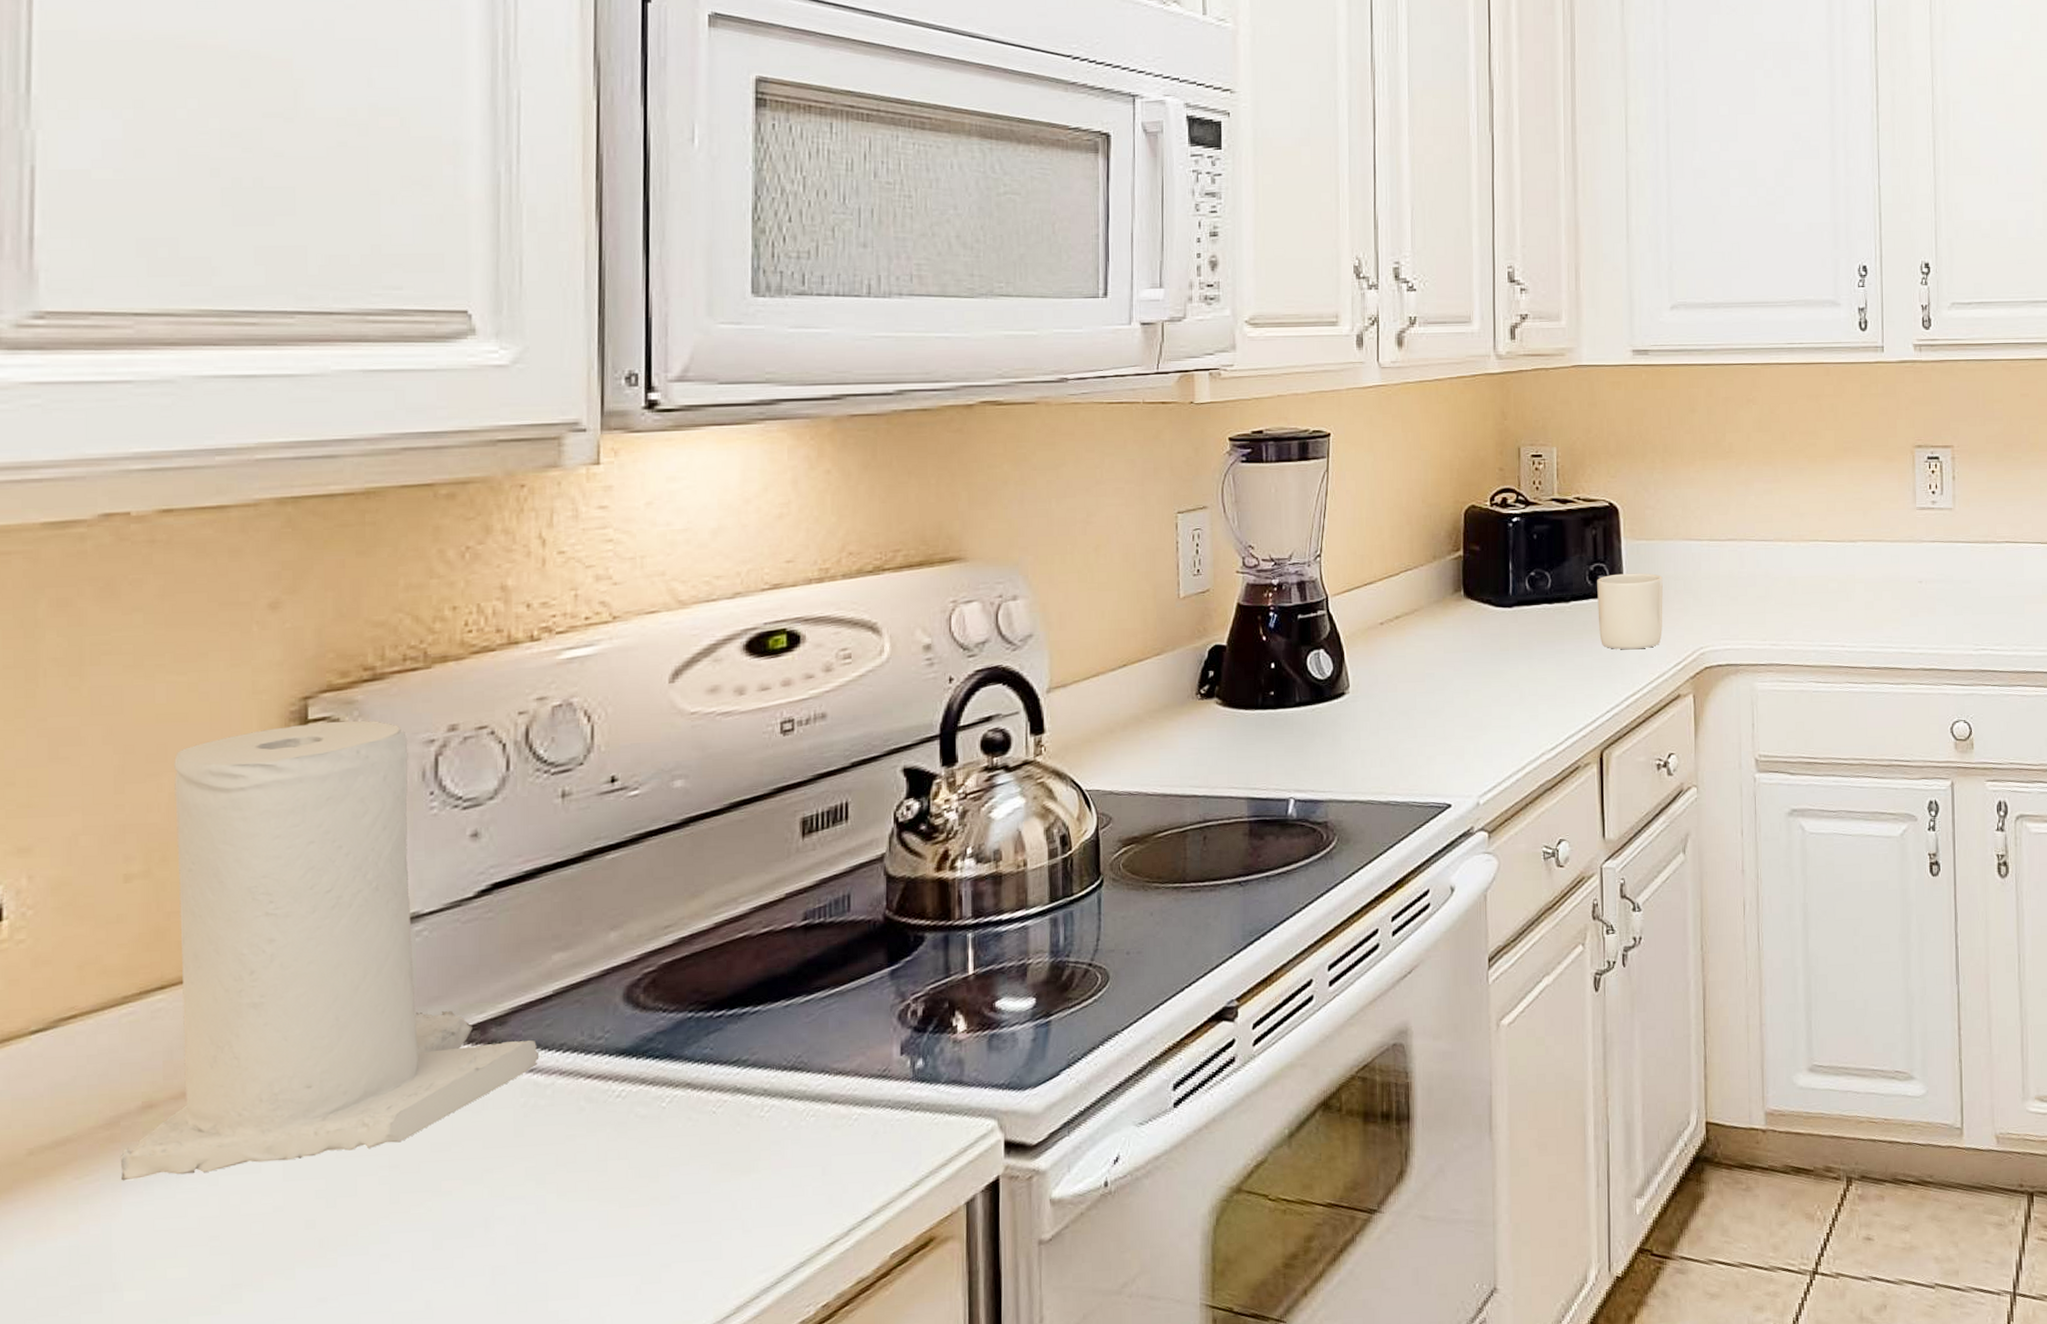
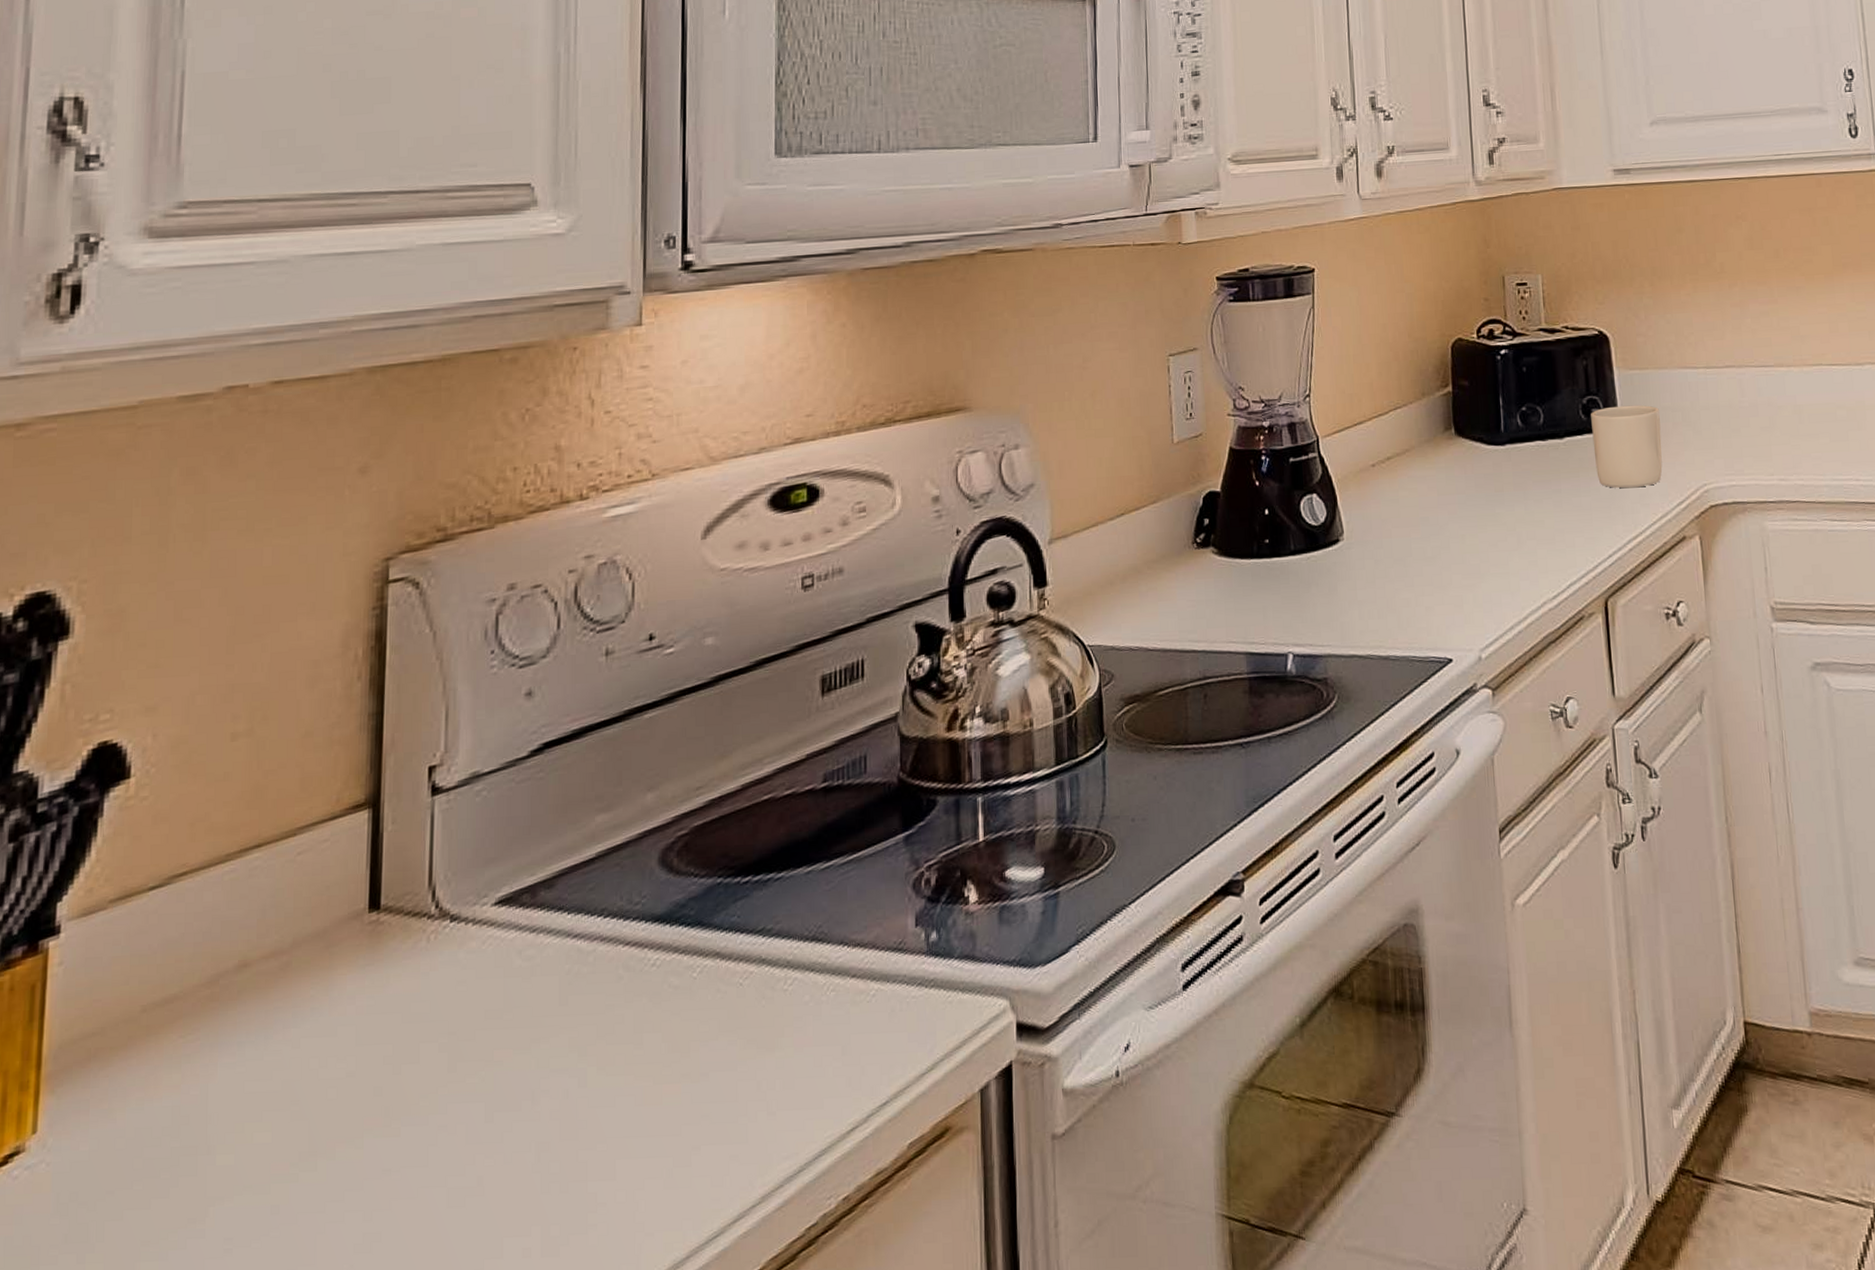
paper towel: present [120,720,540,1181] -> none [218,580,583,1041]

